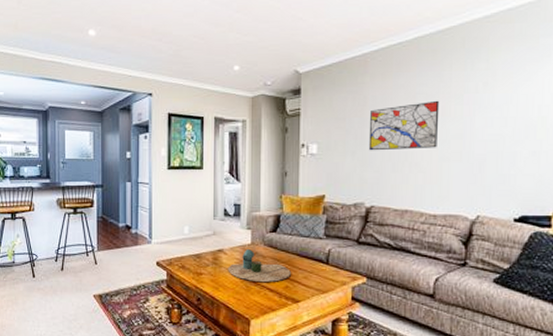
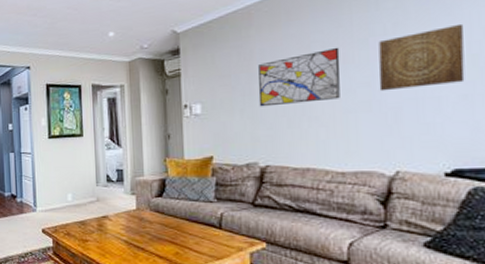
decorative tray: present [228,249,291,282] -> none [113,215,181,248]
wall art: none [469,89,538,144] -> present [379,23,465,92]

